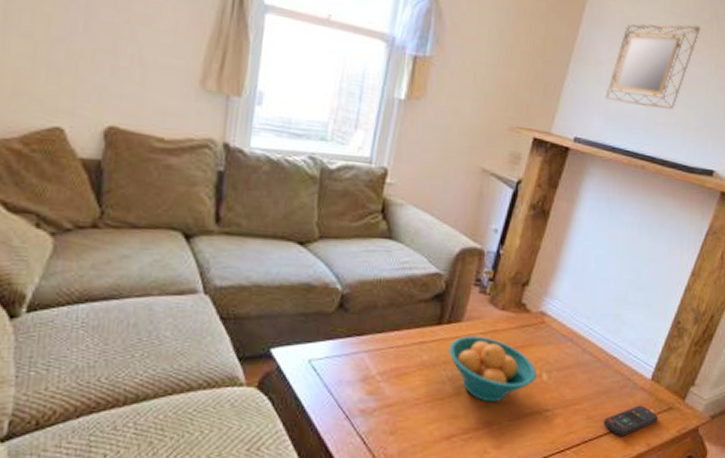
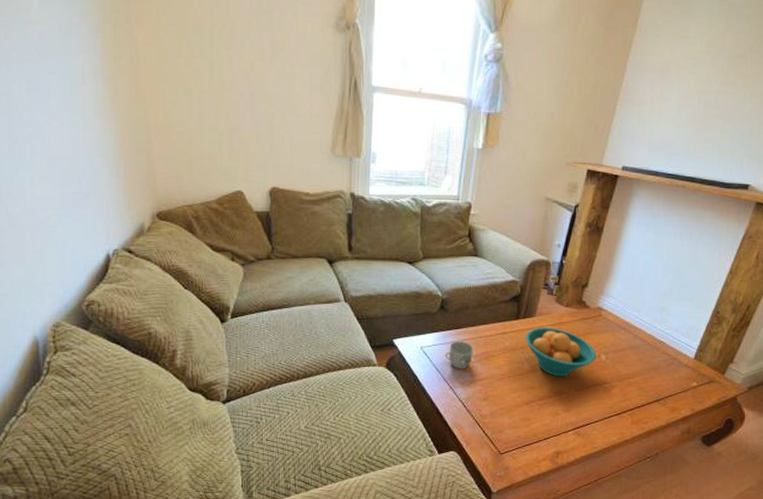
mug: none [342,352,381,392] -> present [445,341,474,370]
remote control: present [603,405,658,437] -> none [653,379,701,404]
home mirror: present [605,24,701,109] -> none [649,60,735,136]

